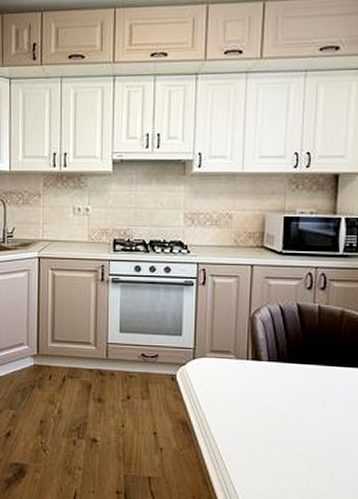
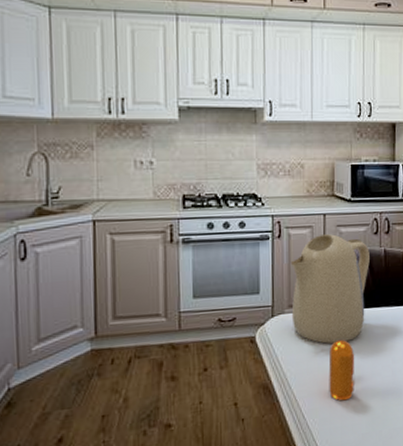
kettle: none [213,285,301,394] -> present [290,234,370,344]
pepper shaker: none [249,390,280,452] -> present [328,339,355,401]

